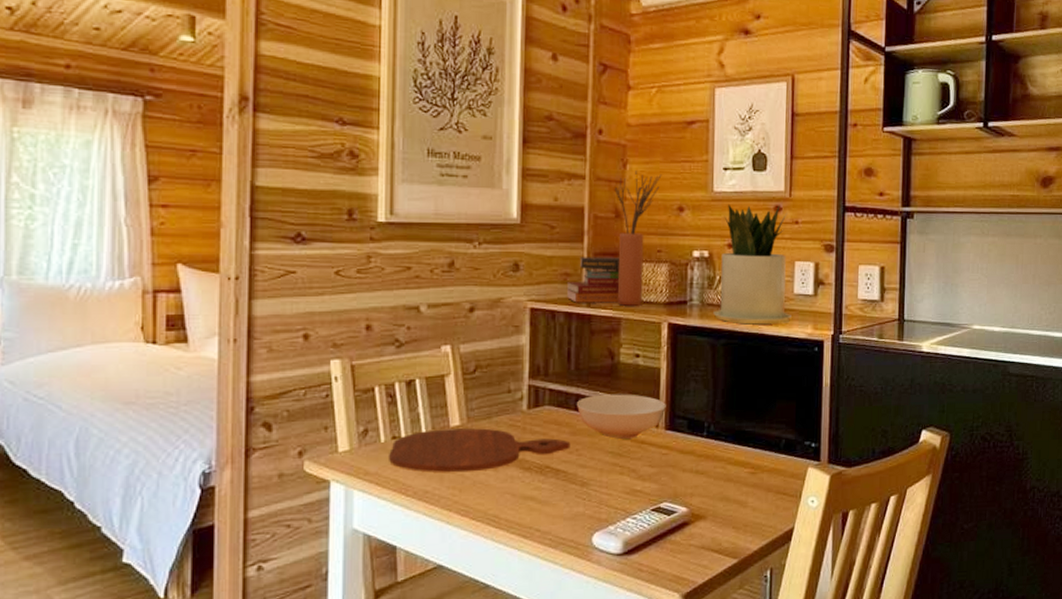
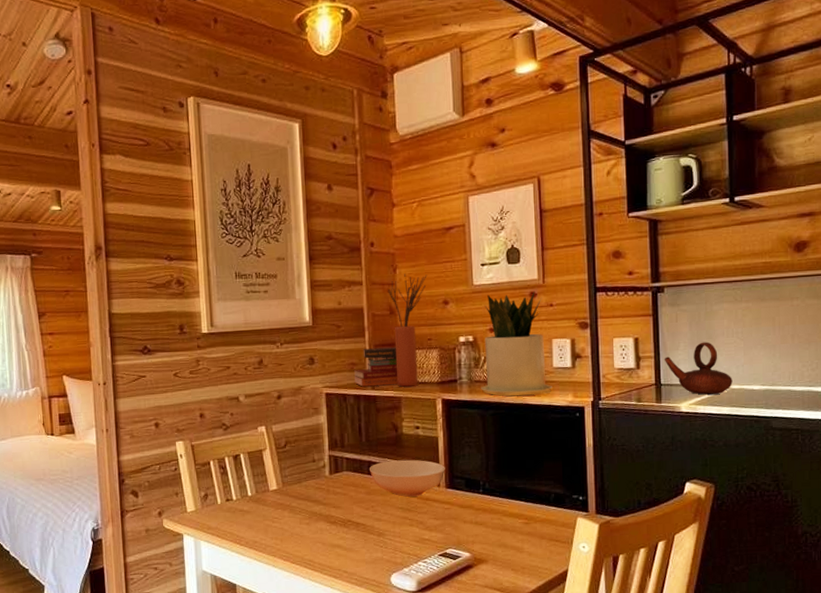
cutting board: present [388,428,571,473] -> none [224,491,367,527]
teapot: none [908,276,975,334] -> present [664,342,733,395]

